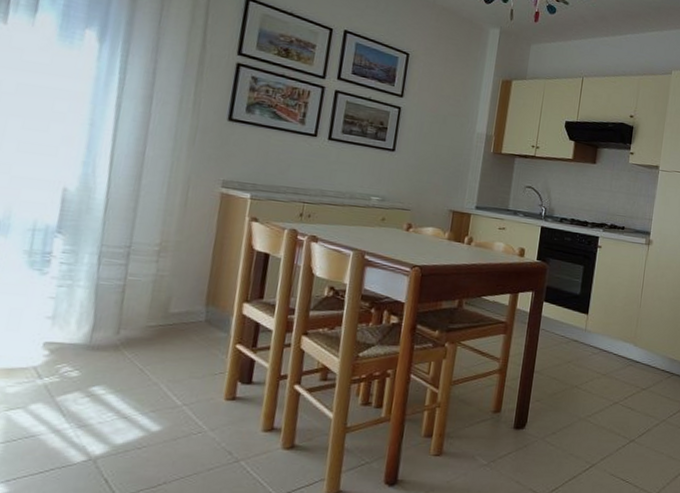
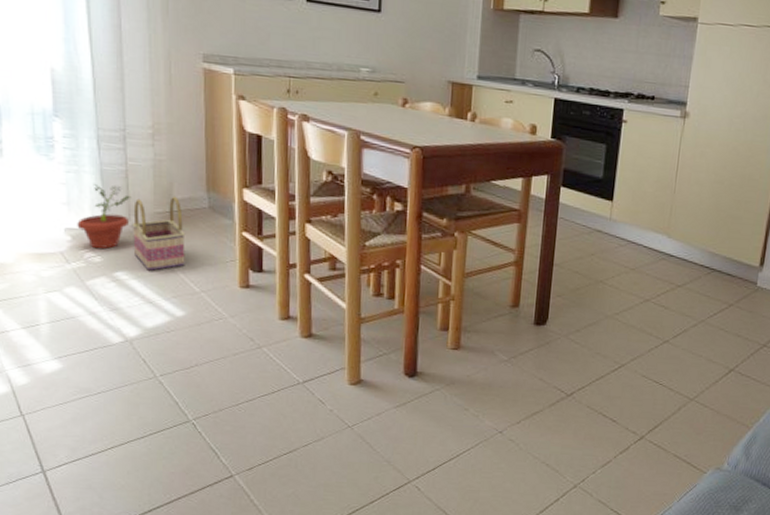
potted plant: none [58,297,125,364] -> present [77,183,132,249]
basket: none [117,310,177,385] -> present [132,196,186,271]

